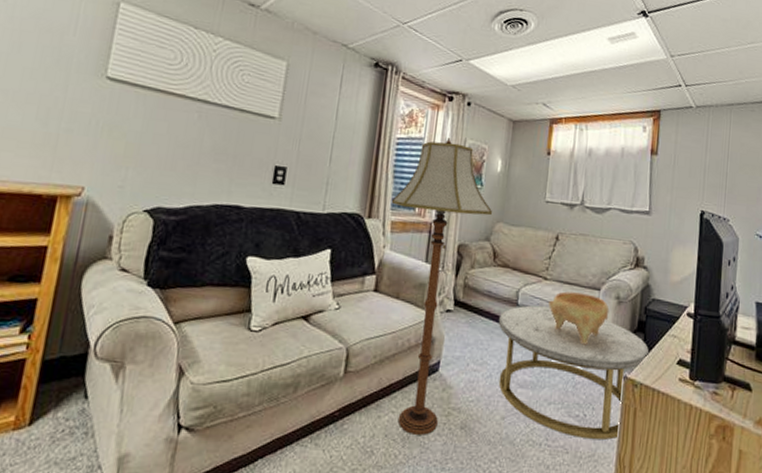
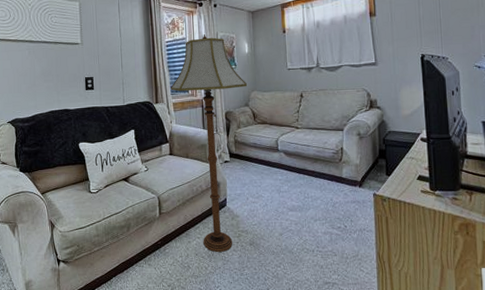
coffee table: present [498,305,649,440] -> none [265,149,391,244]
decorative bowl: present [548,291,610,345] -> none [302,134,354,174]

